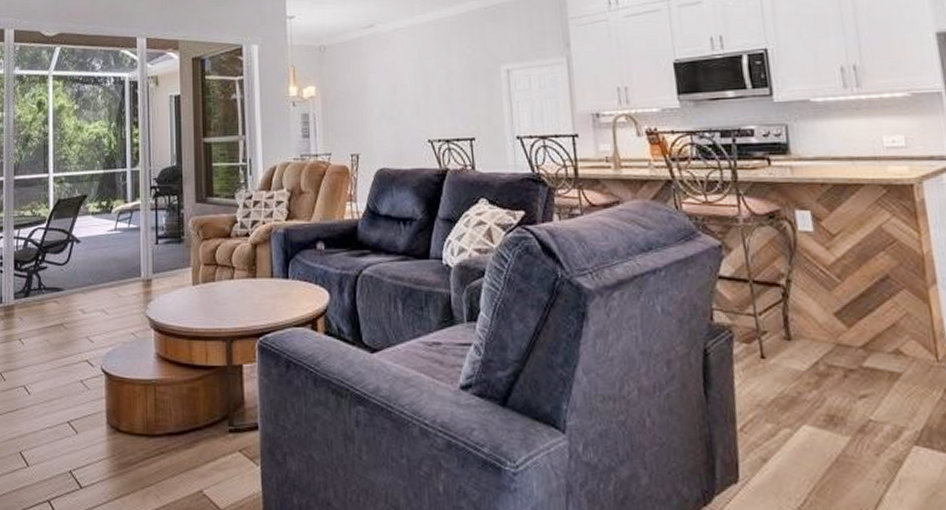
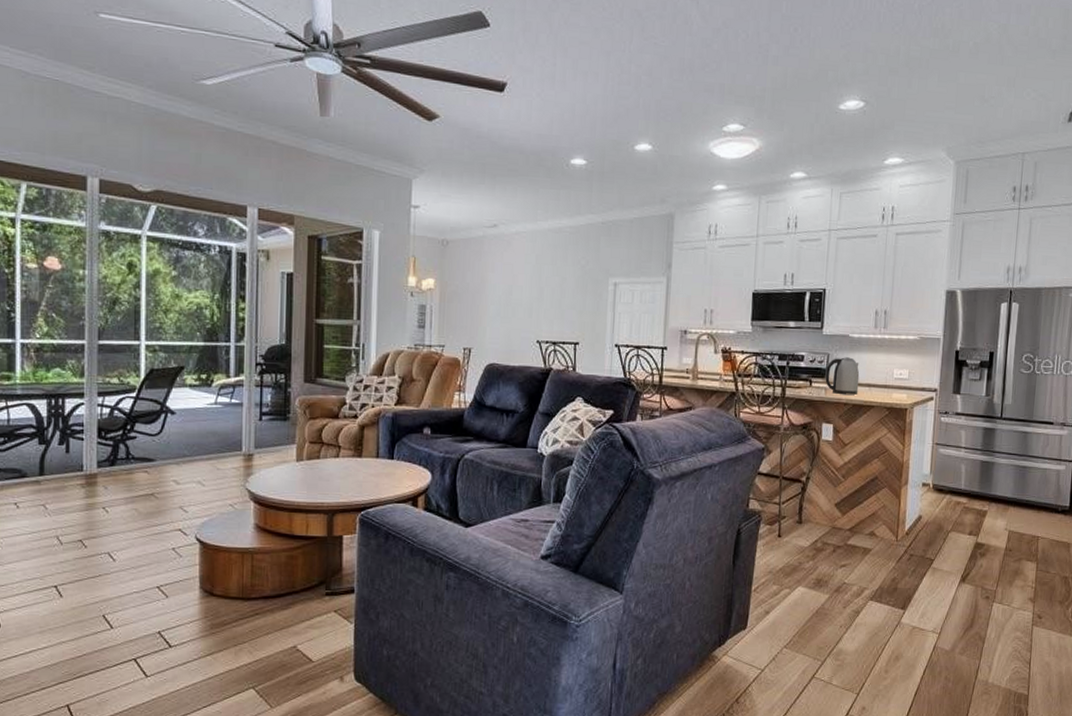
kettle: none [786,126,838,172] -> present [825,357,860,395]

